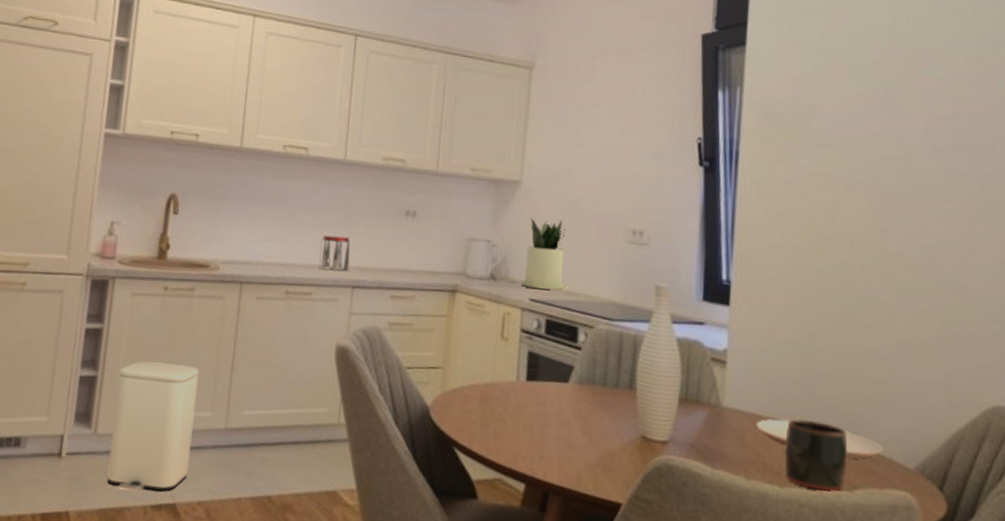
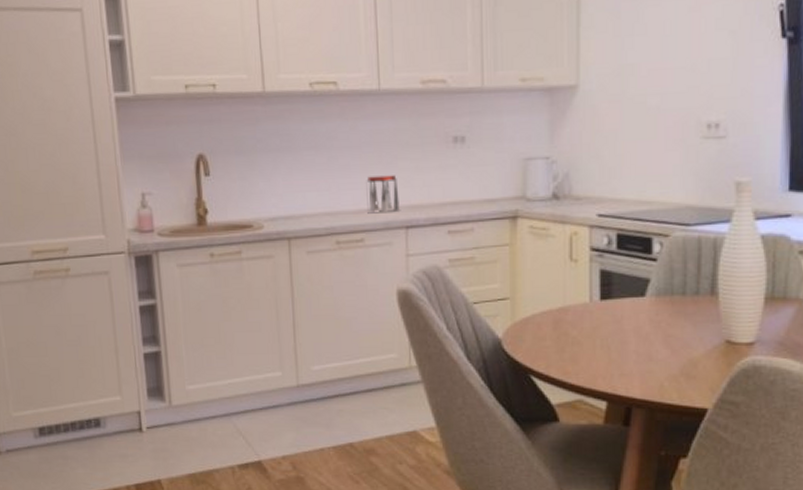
pedal bin: present [107,361,199,492] -> none [181,330,268,453]
planter: present [520,217,568,292] -> none [586,123,638,204]

